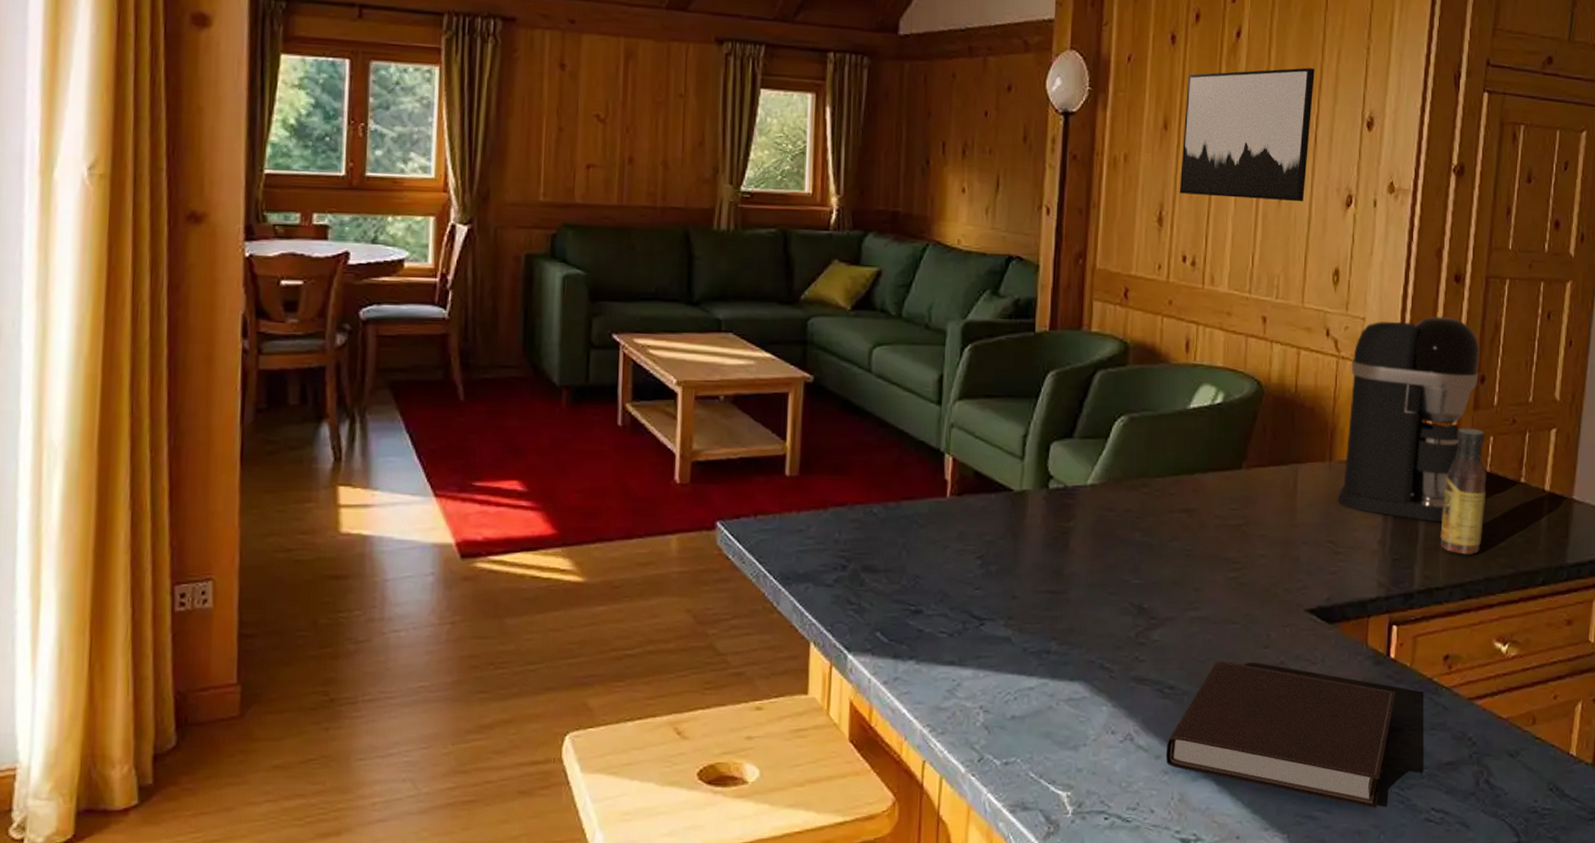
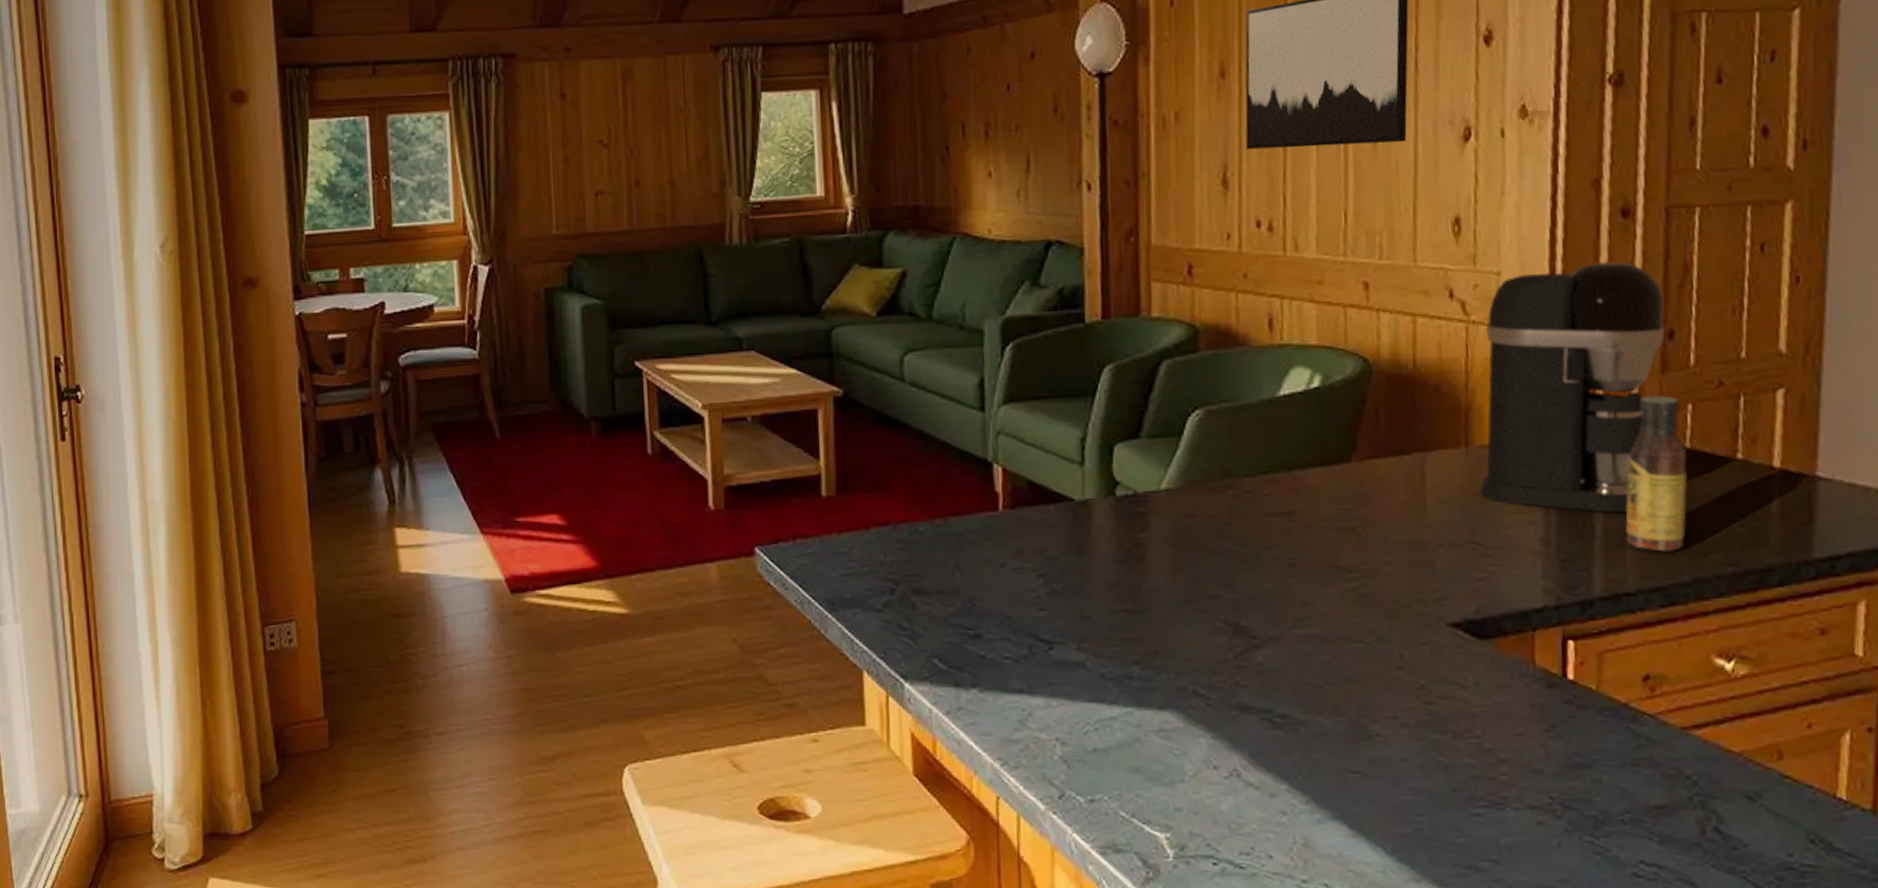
notebook: present [1165,662,1396,809] -> none [1282,686,1580,860]

